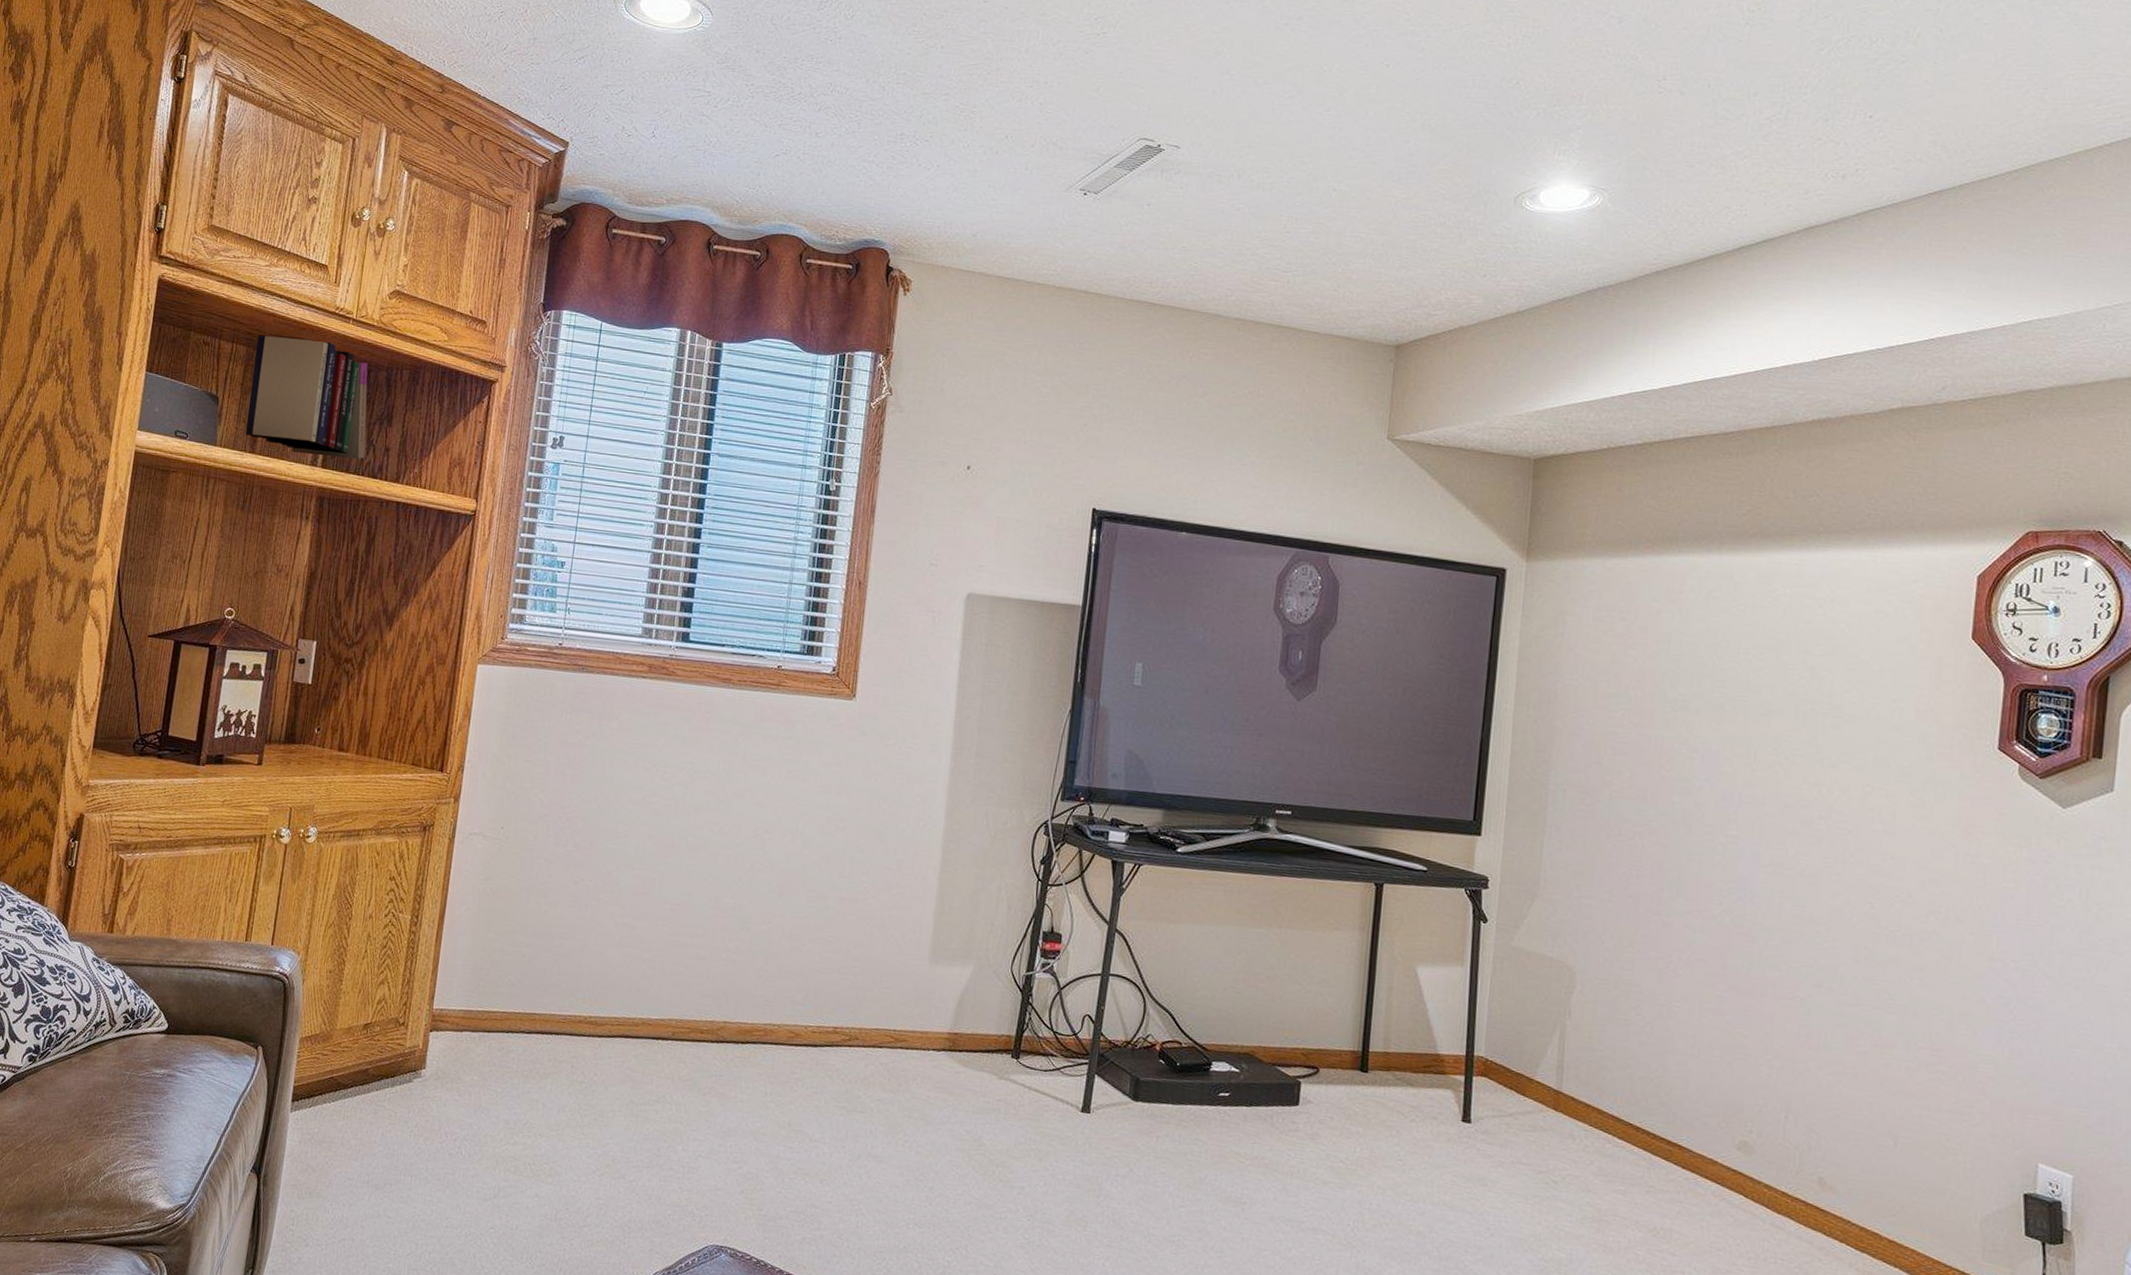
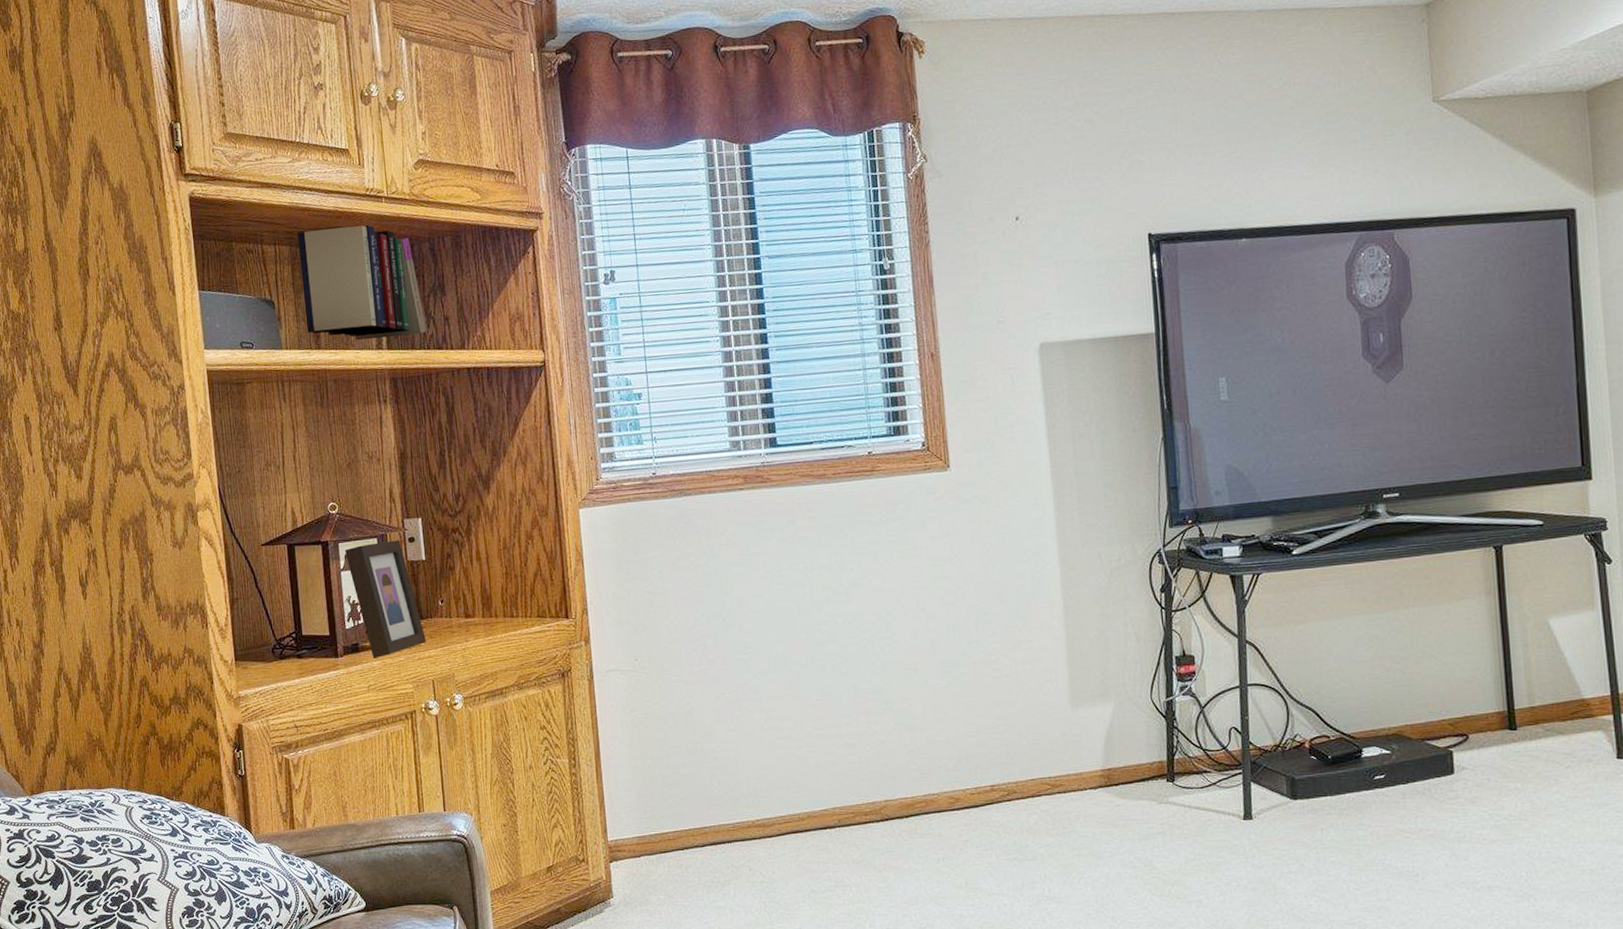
picture frame: none [231,656,294,774] -> present [345,540,427,659]

